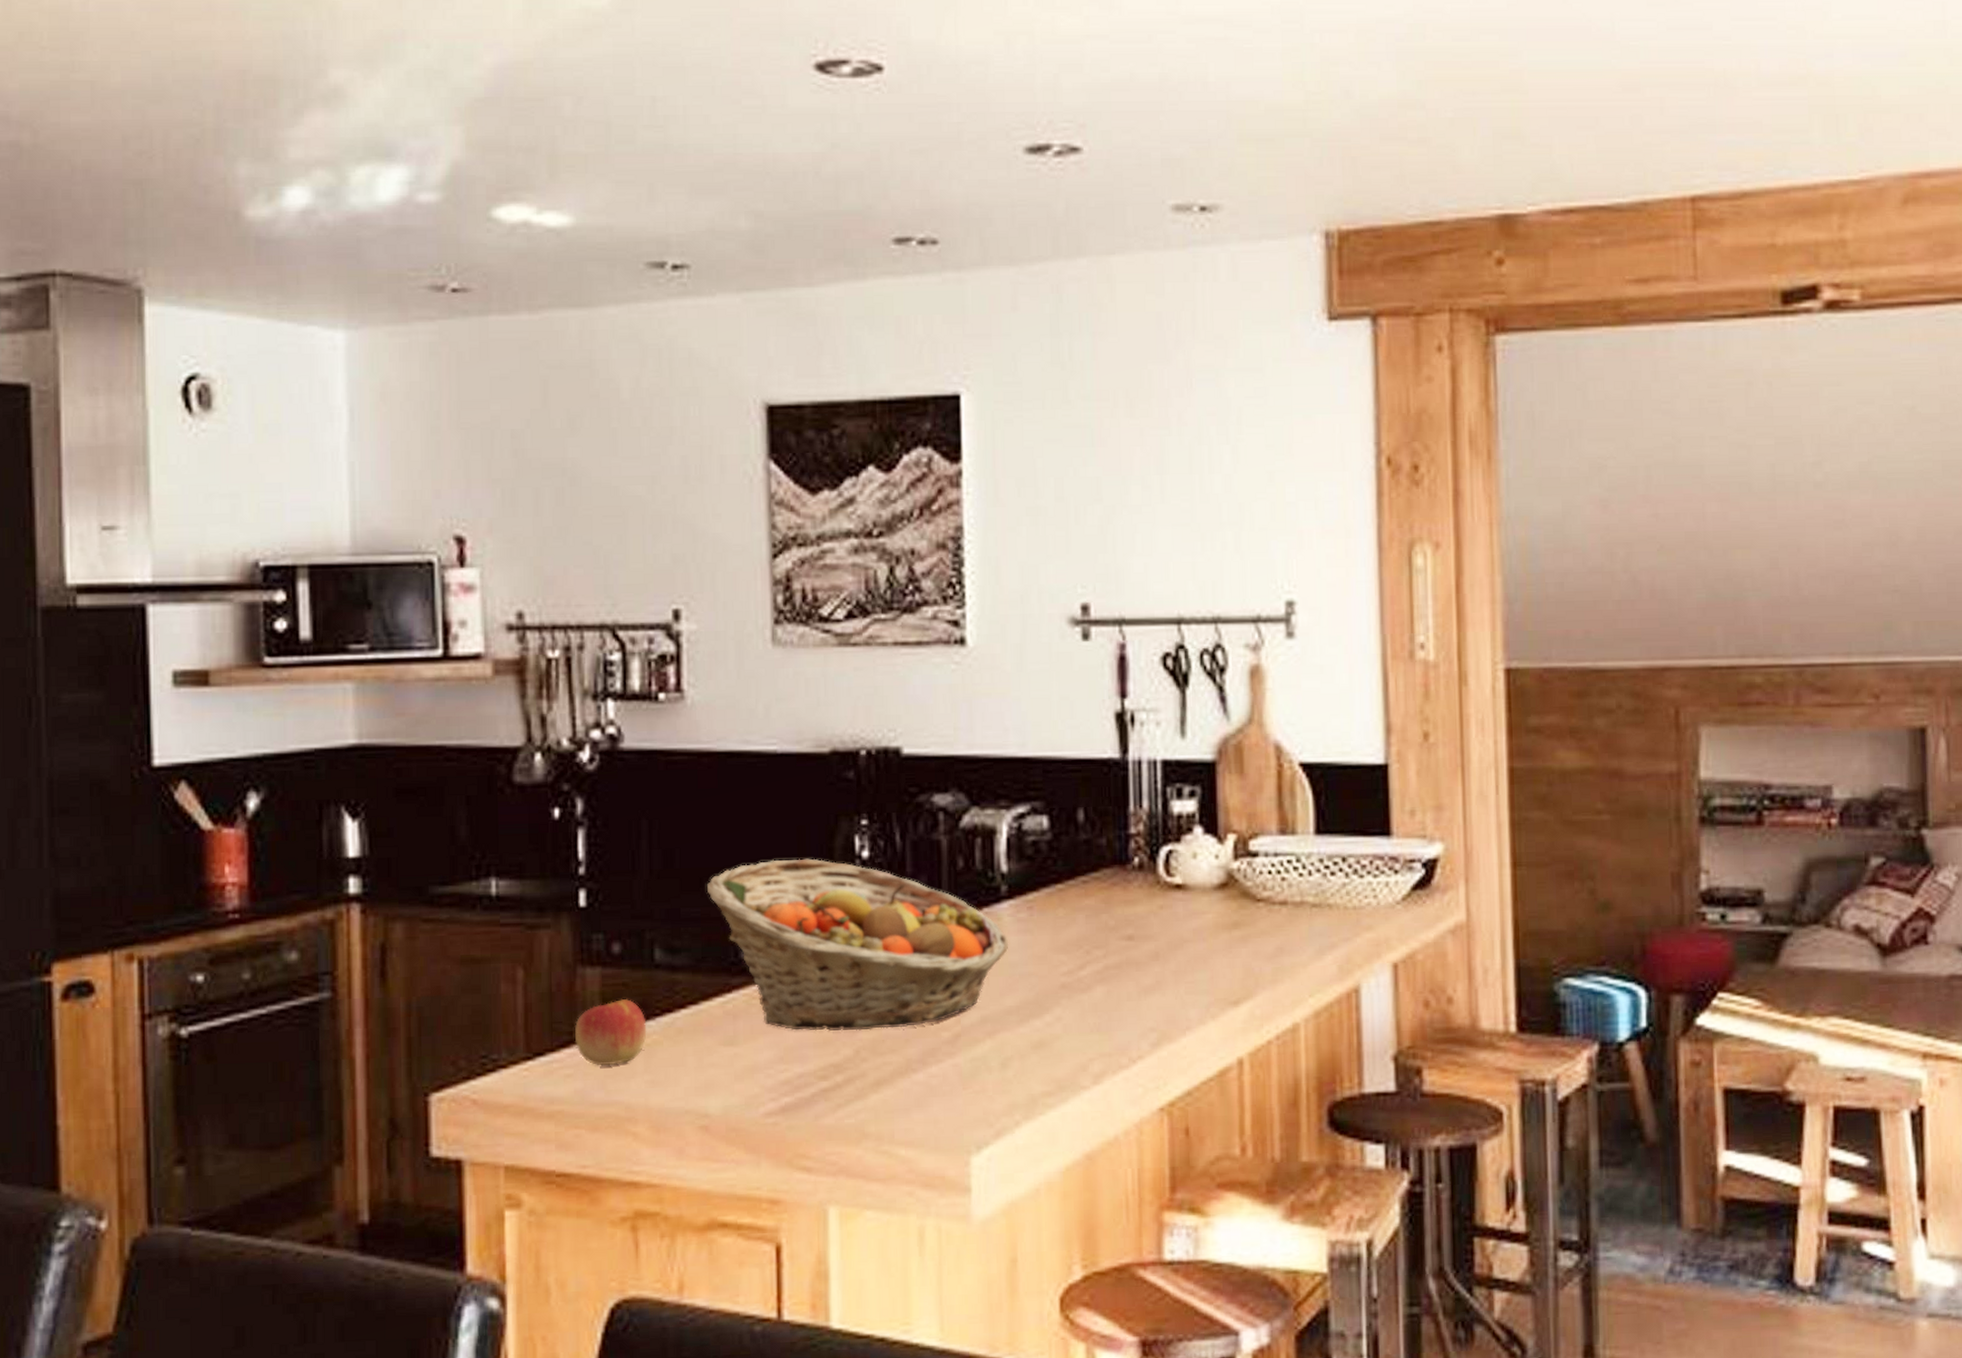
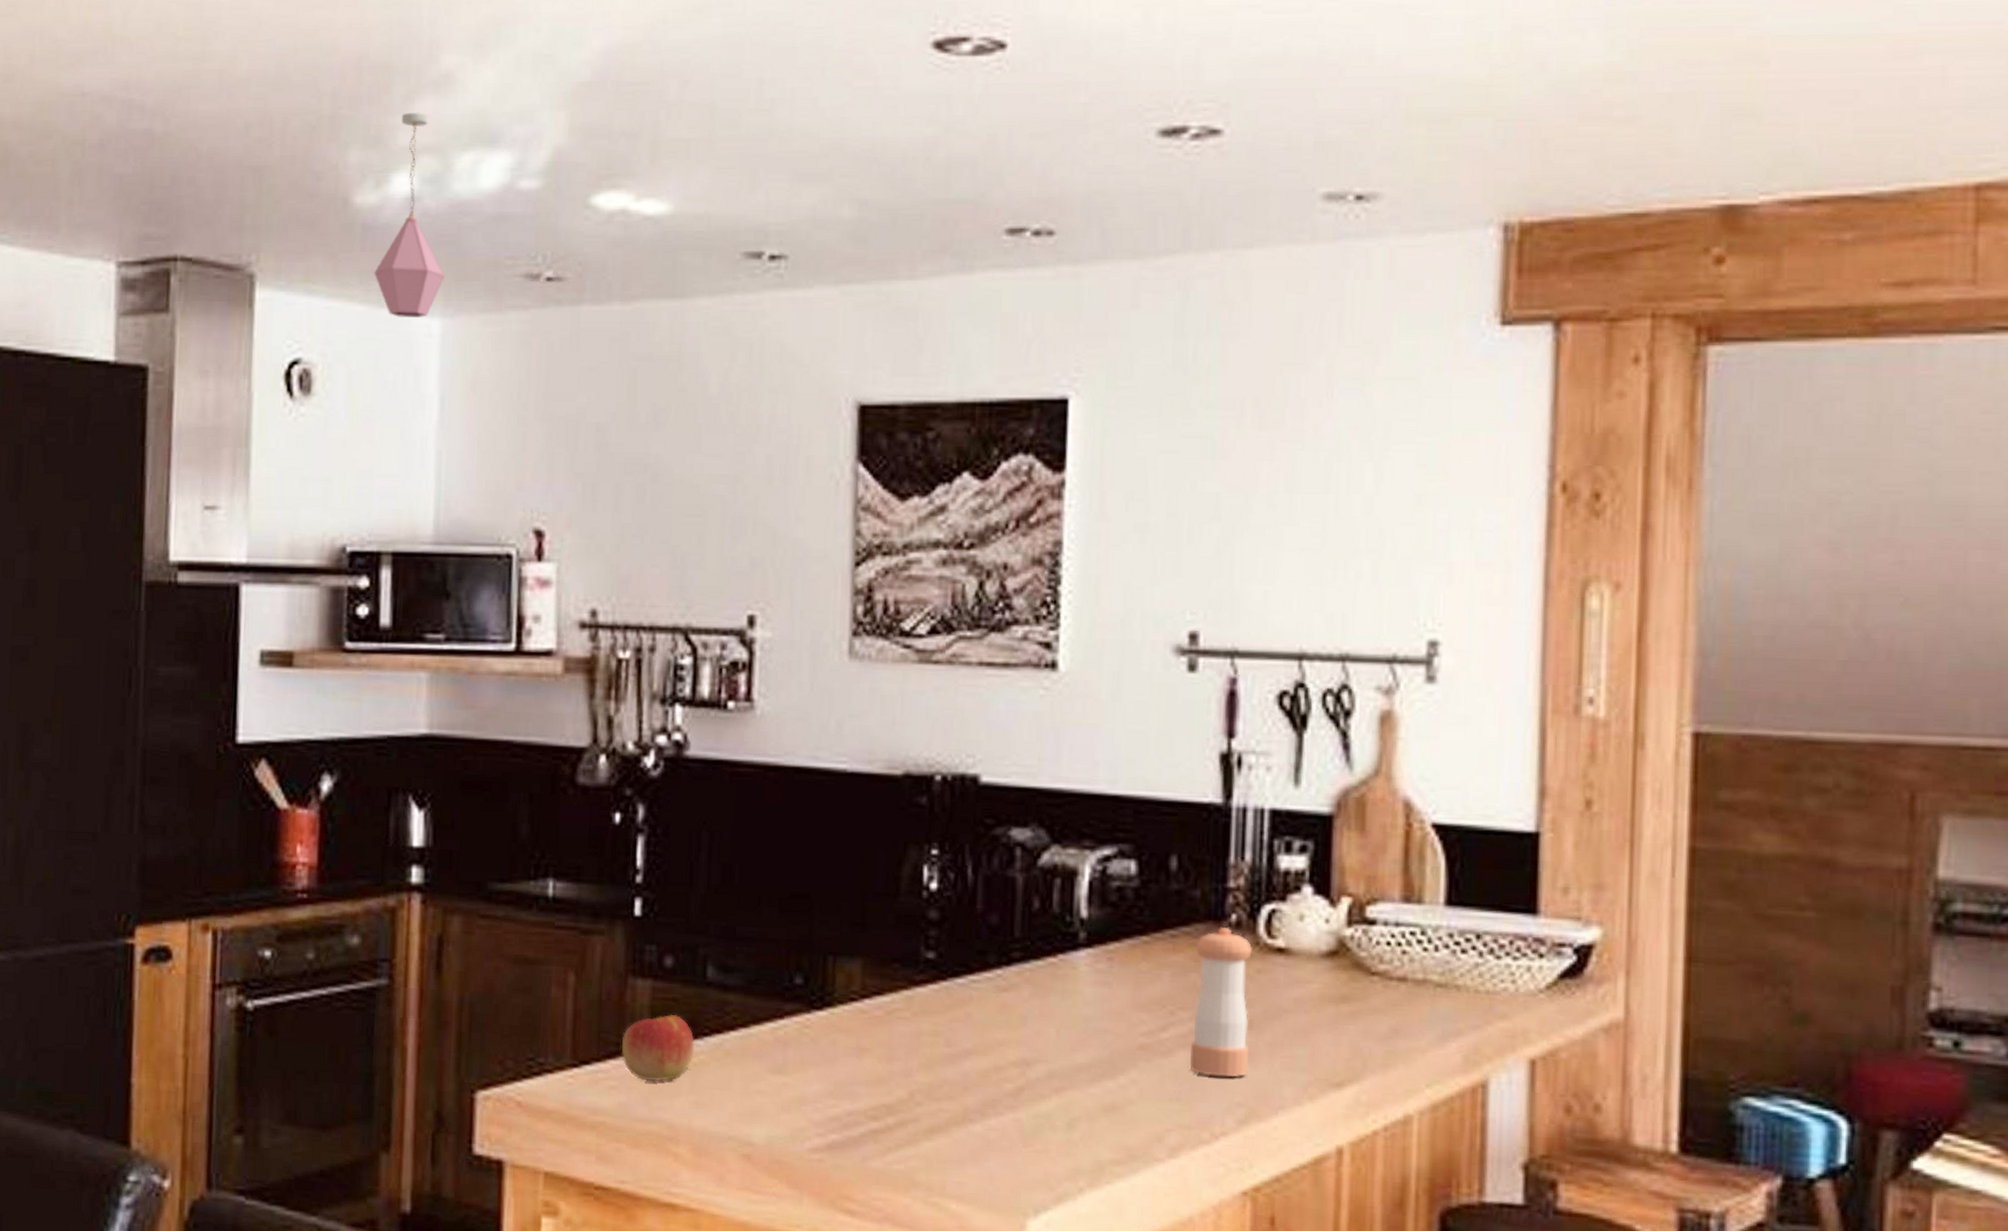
pendant light: none [271,126,347,331] -> present [374,113,446,319]
fruit basket: present [706,858,1009,1031] -> none [764,883,1084,1074]
pepper shaker: none [1105,870,1158,1006] -> present [1190,927,1252,1077]

